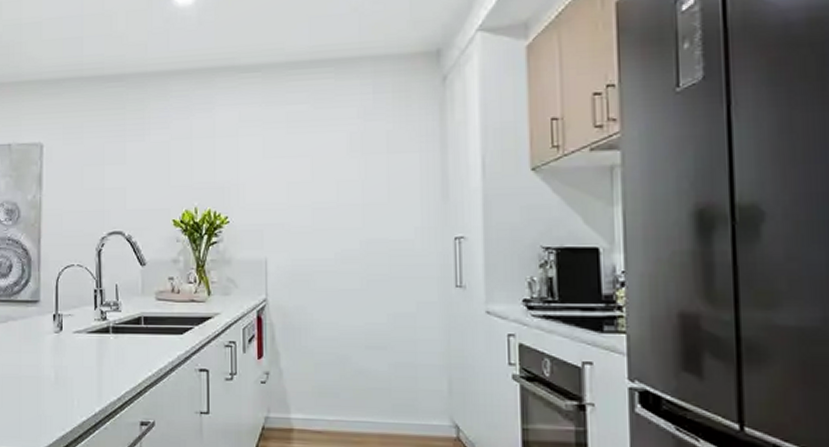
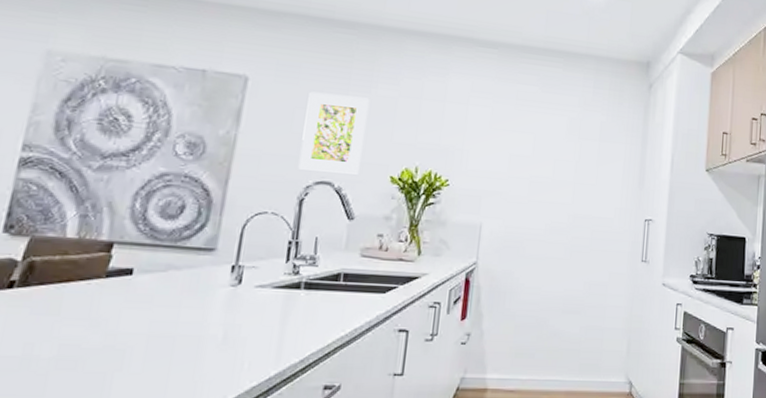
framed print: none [93,146,144,223] -> present [298,91,369,175]

